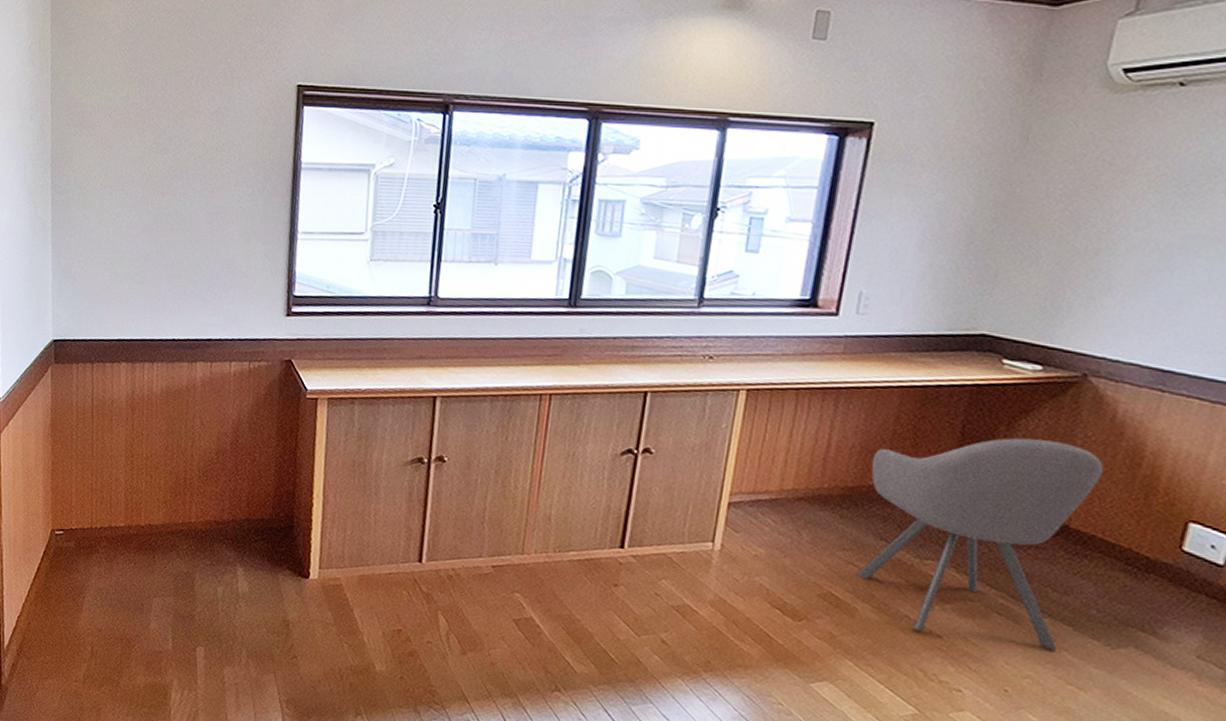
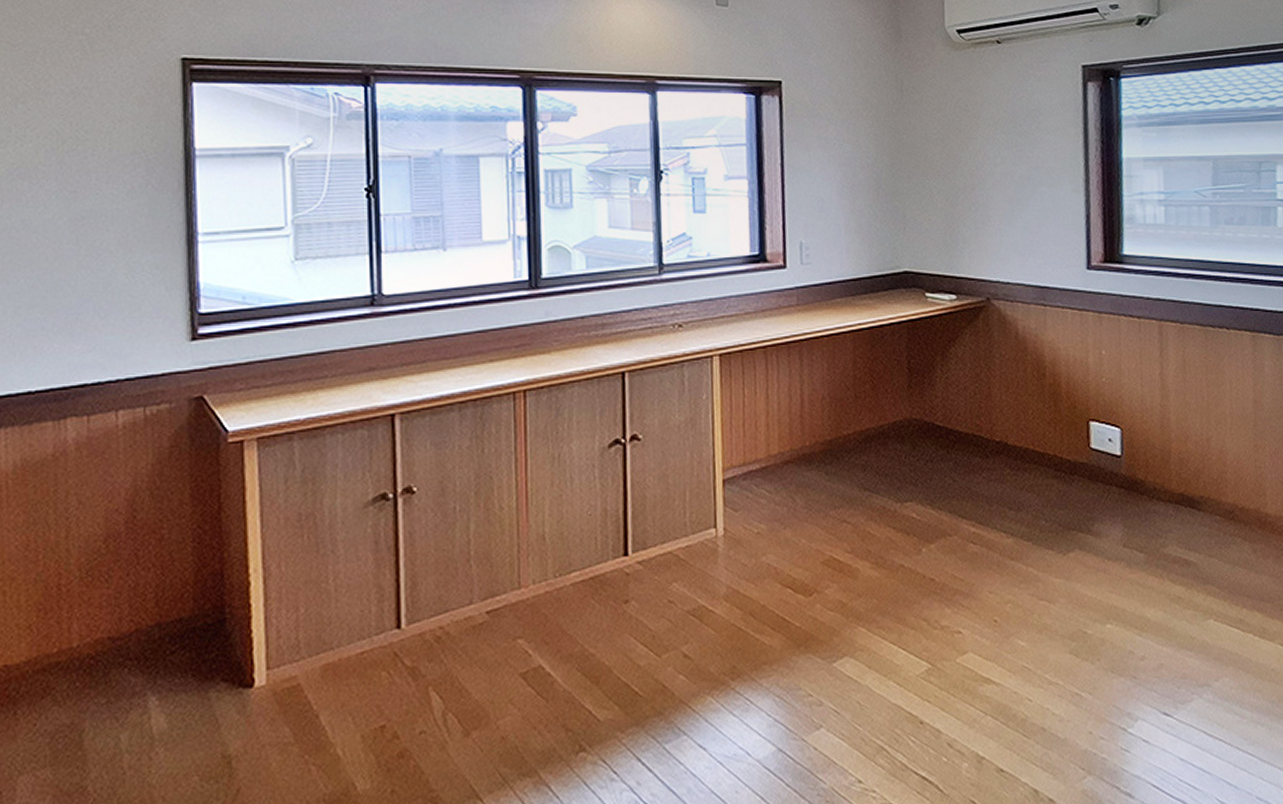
chair: present [855,437,1105,650] -> none [841,364,1025,578]

